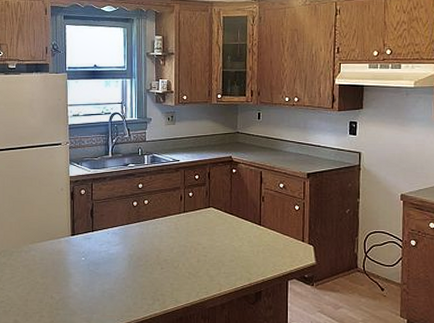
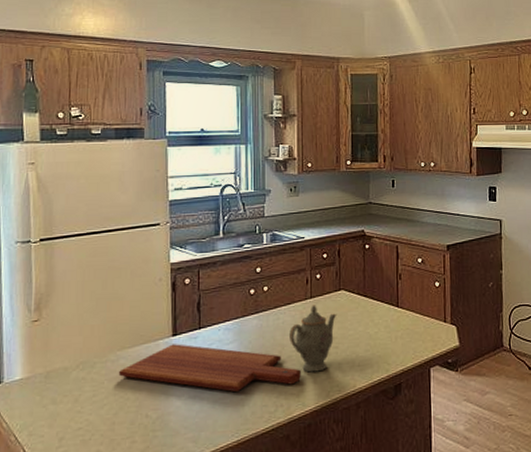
cutting board: none [30,242,175,286] -> present [118,344,301,393]
teapot: none [166,218,207,275] -> present [289,305,337,373]

